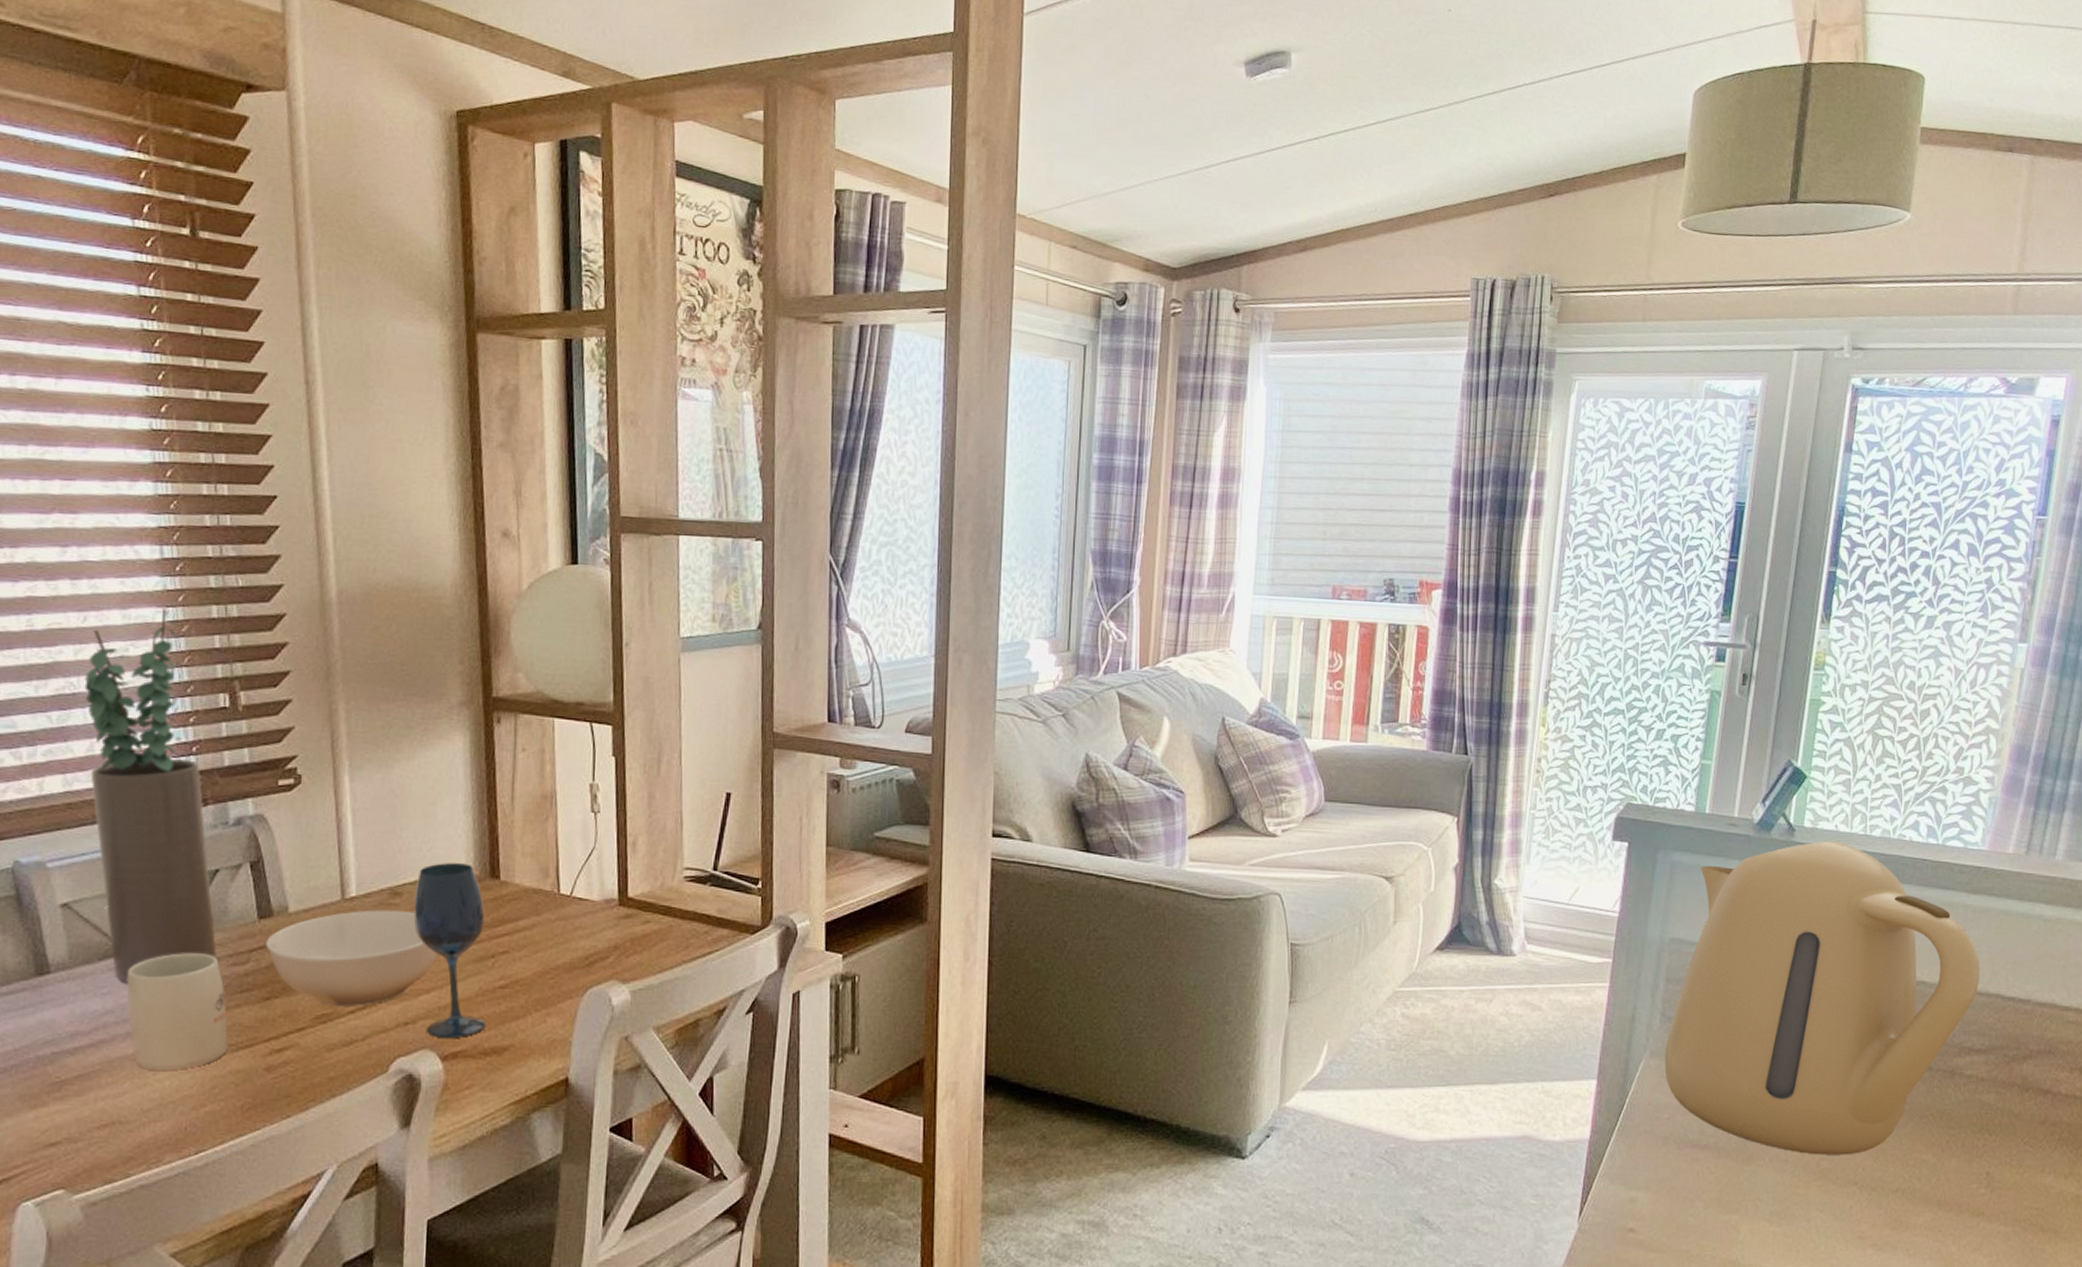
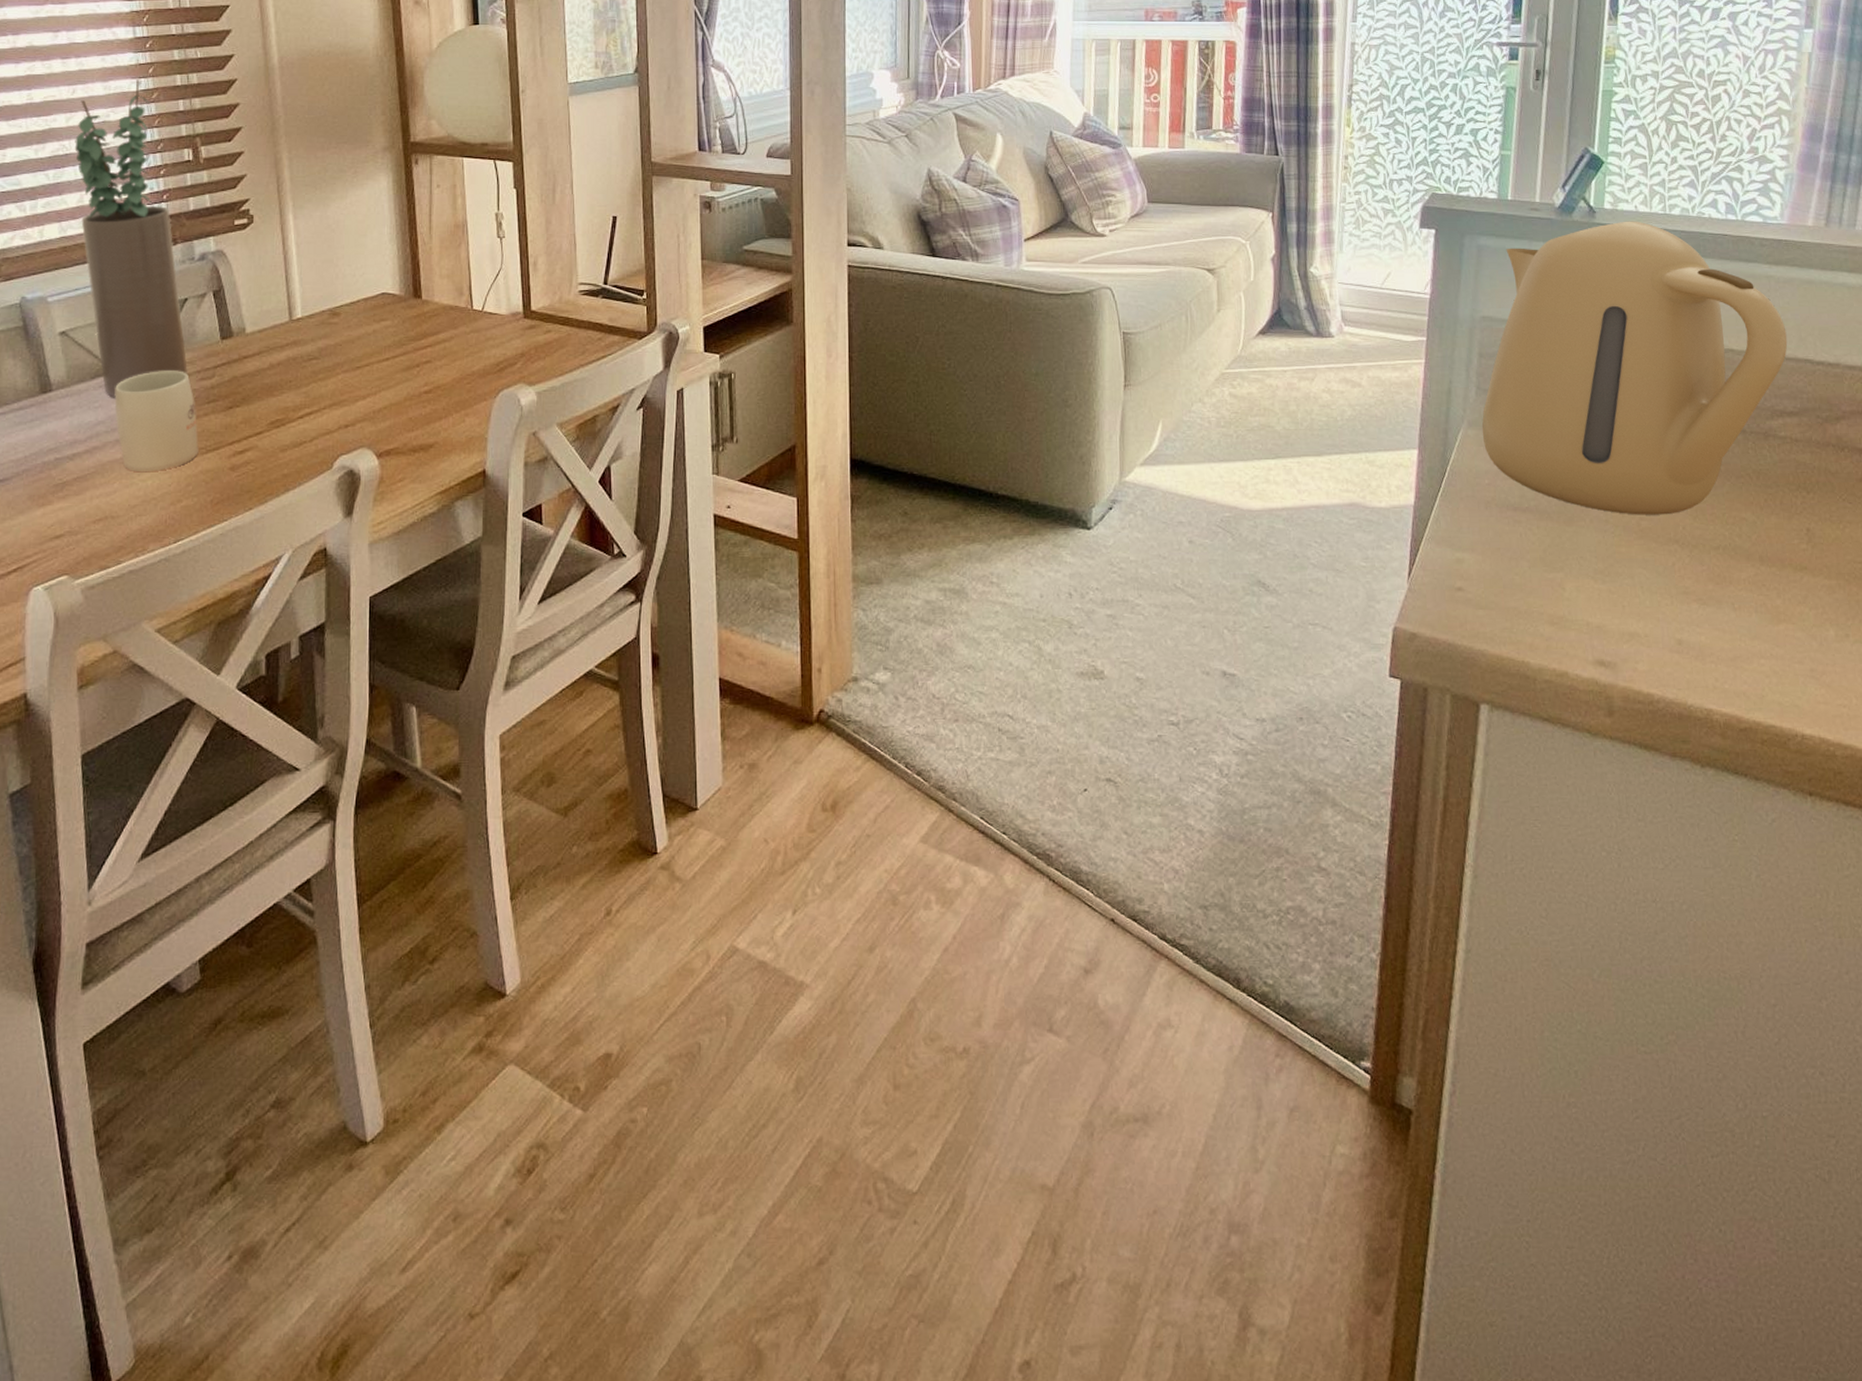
bowl: present [266,910,439,1006] -> none [228,328,372,412]
wineglass: present [413,863,487,1039] -> none [350,286,415,439]

